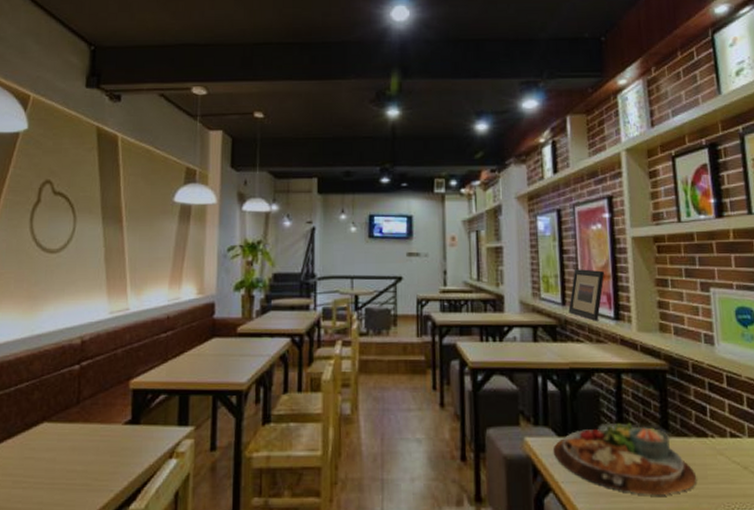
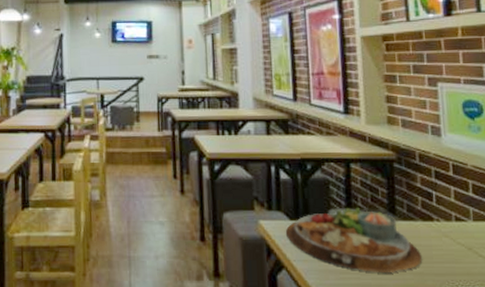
picture frame: present [568,269,604,321] -> none [299,67,334,115]

